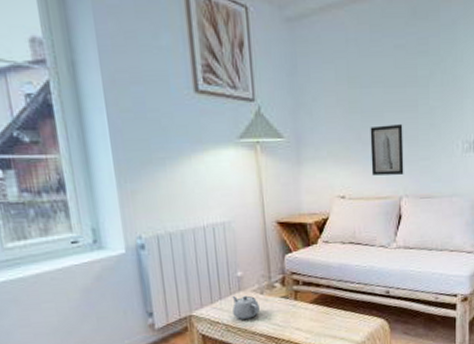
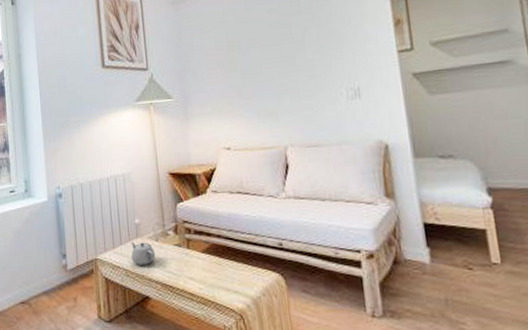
wall art: present [370,124,404,176] -> none [250,78,287,127]

